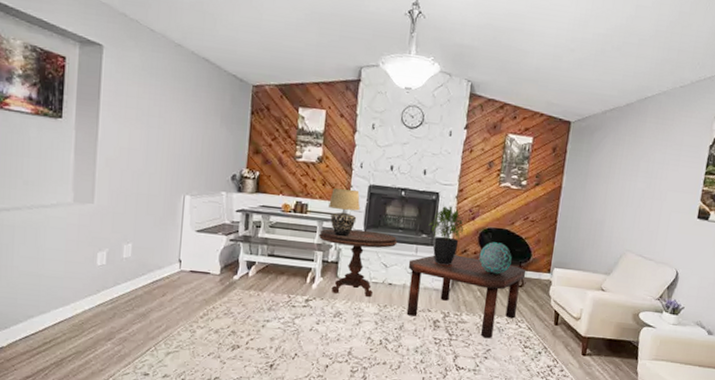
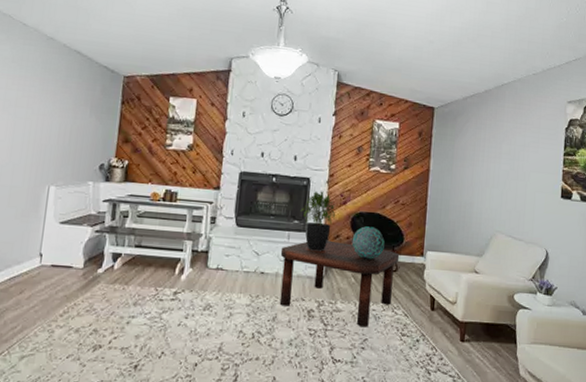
side table: present [318,228,398,297] -> none [187,216,269,287]
table lamp: present [329,188,361,237] -> none [199,176,231,225]

